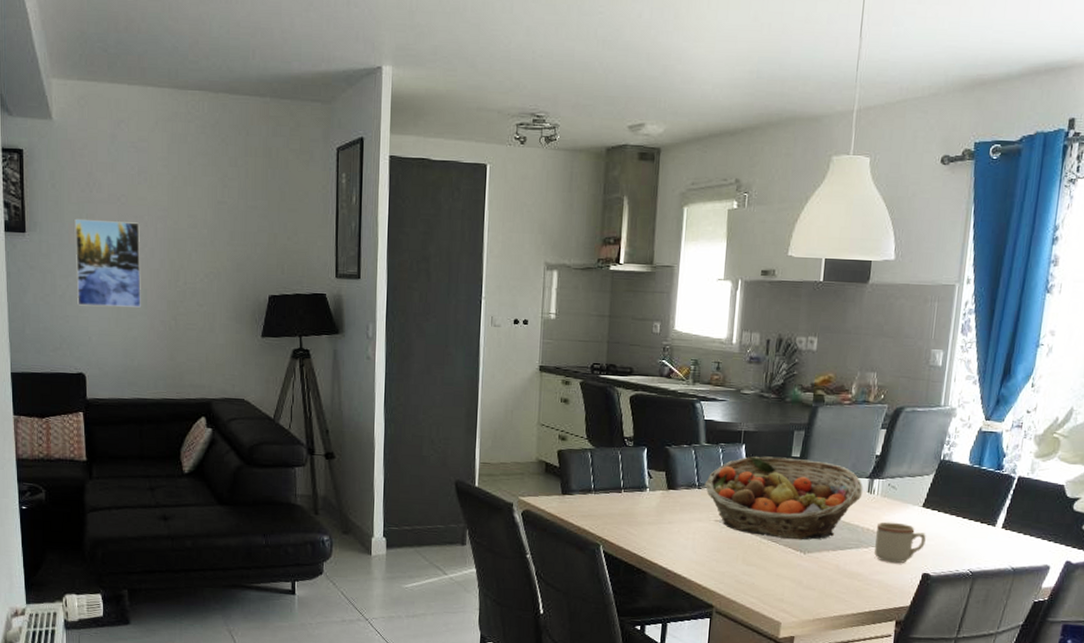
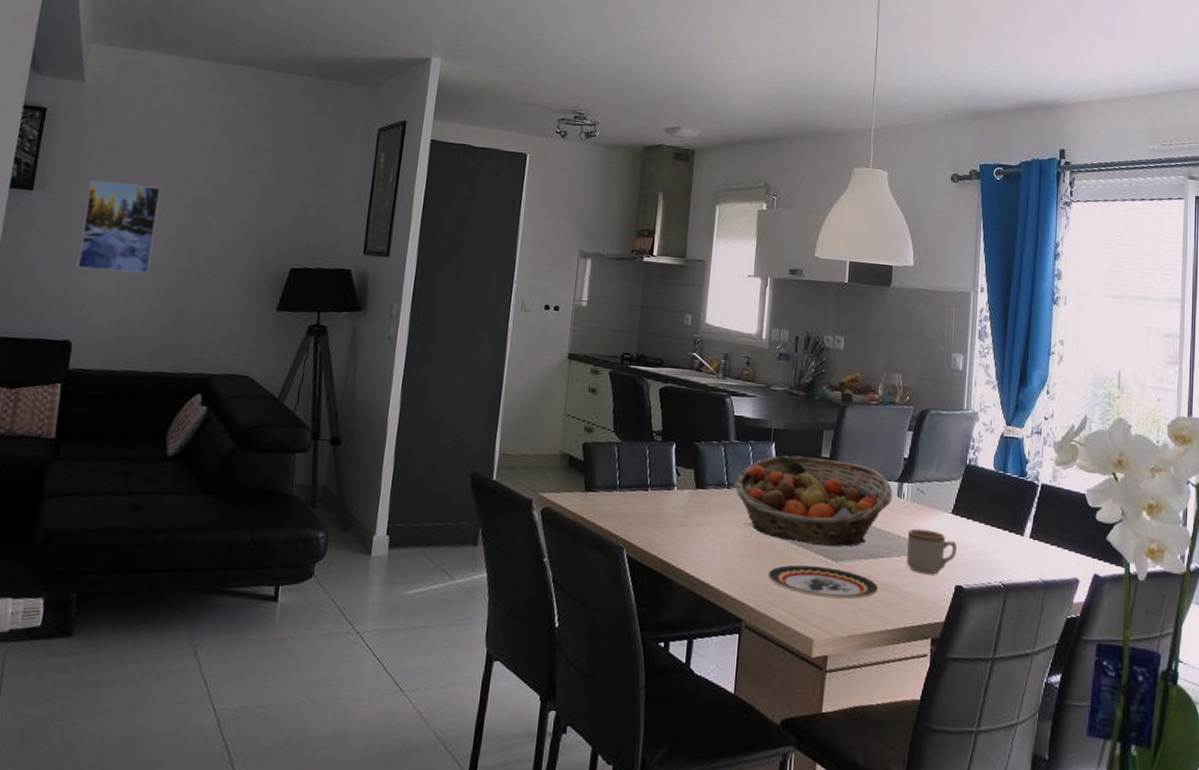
plate: none [737,557,846,587] -> present [767,565,879,600]

